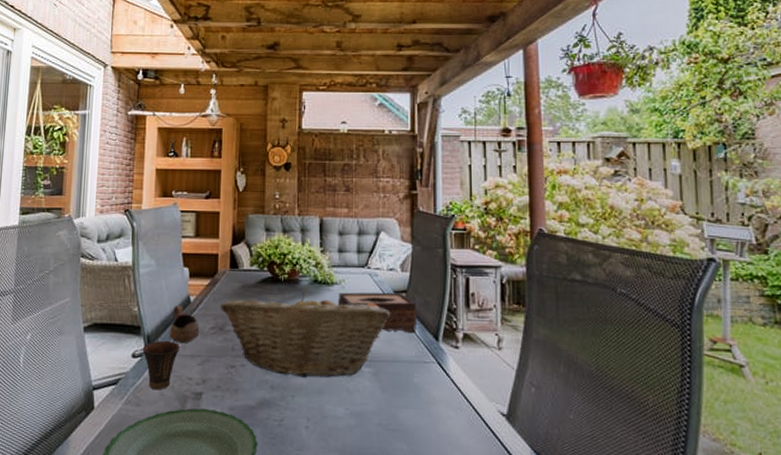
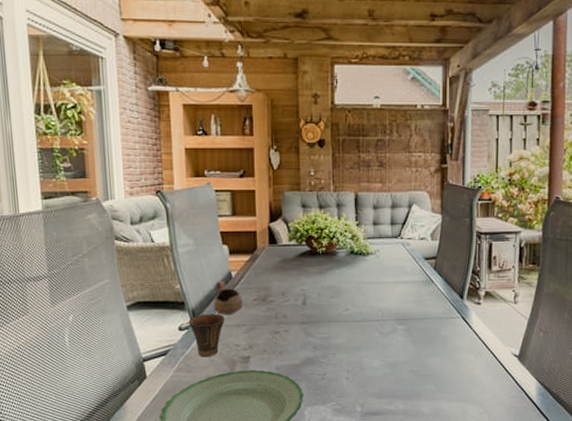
fruit basket: present [220,292,391,378] -> none [261,263,422,338]
tissue box: present [337,292,418,332] -> none [372,259,445,293]

